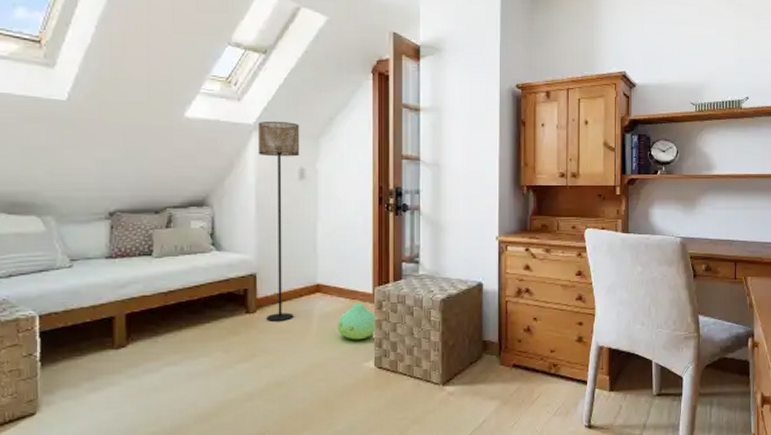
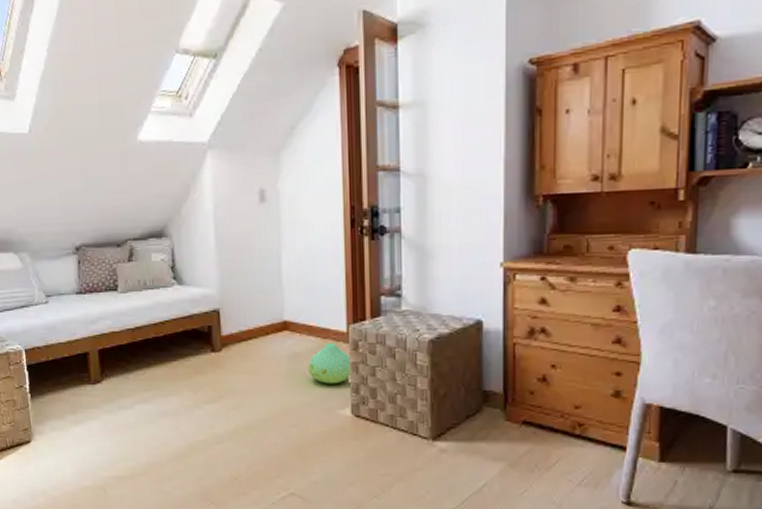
floor lamp: present [258,120,300,321] -> none [213,136,261,361]

